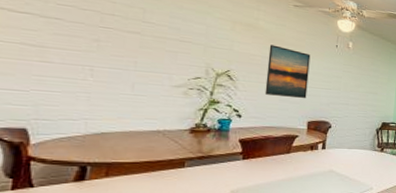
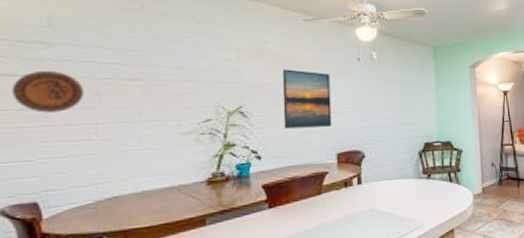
decorative plate: none [11,11,84,51] -> present [11,71,83,113]

